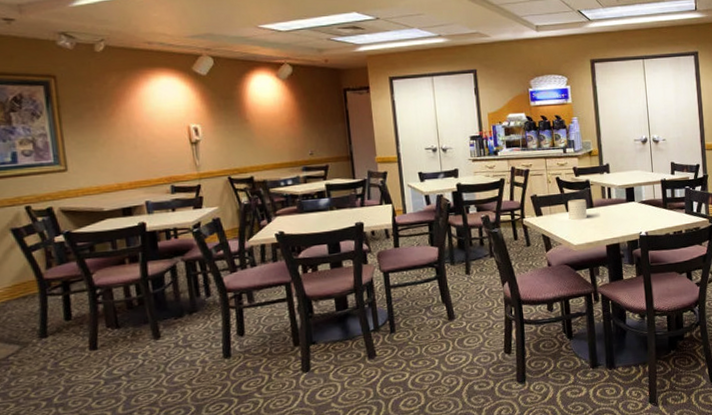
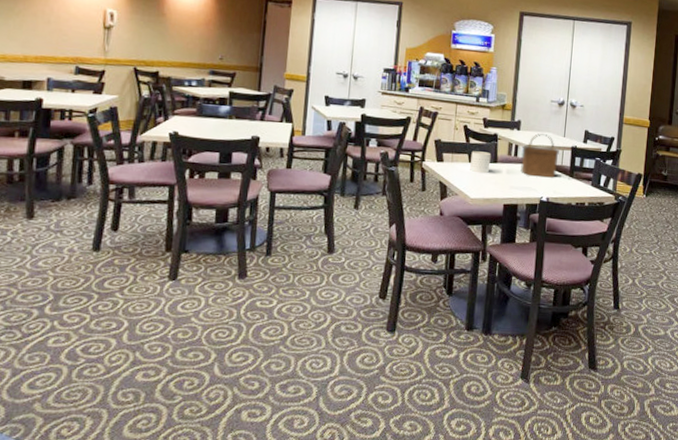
handbag: none [615,172,651,216] -> present [520,134,559,178]

